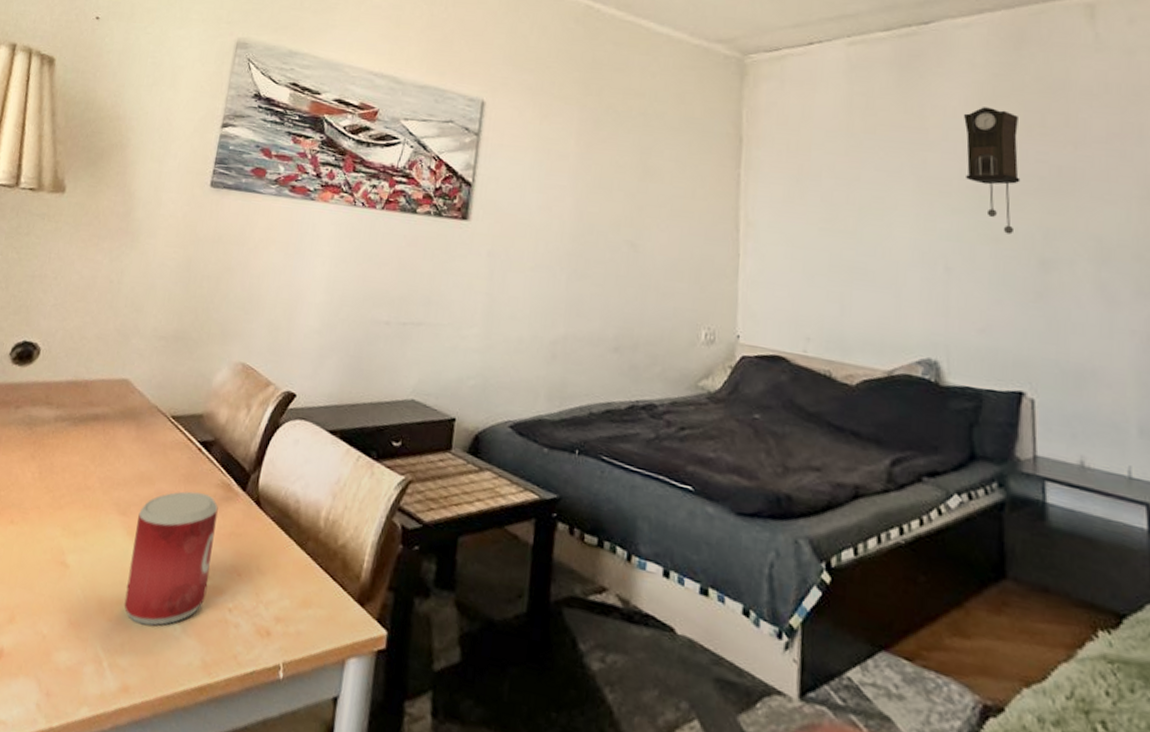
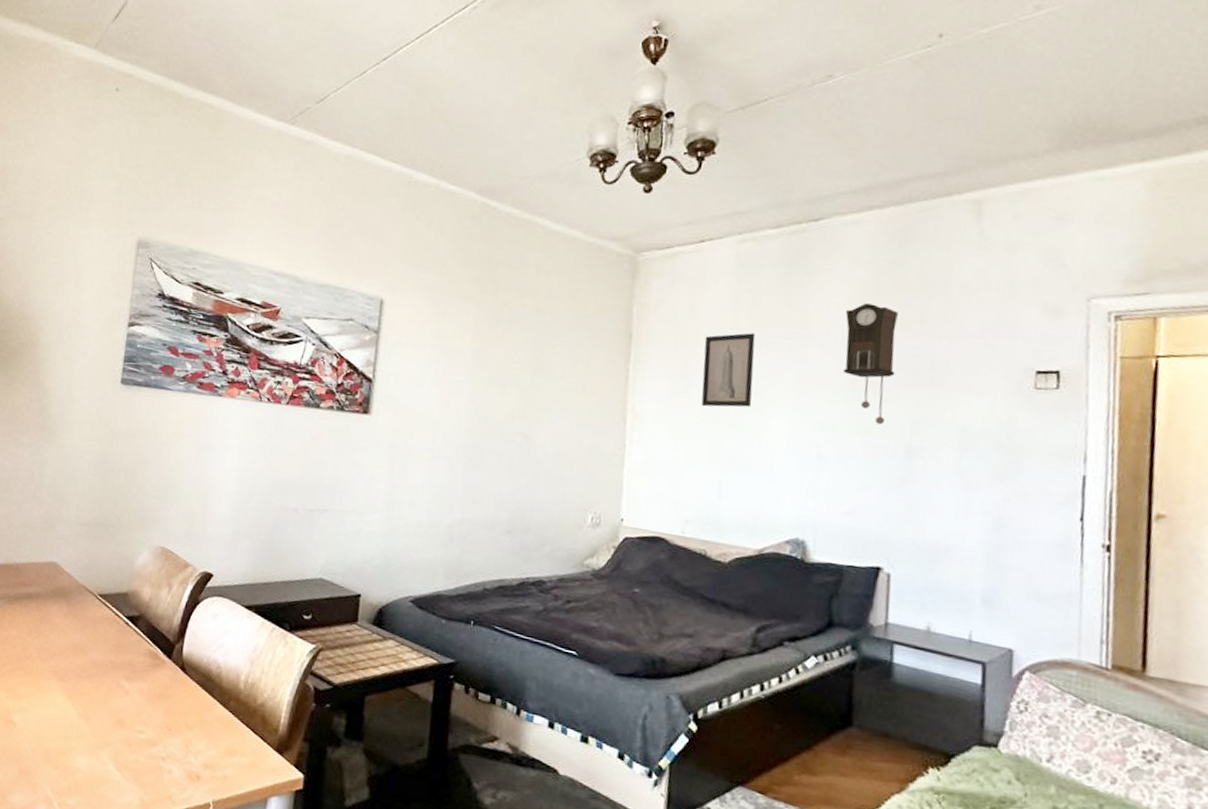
beverage can: present [124,491,219,626] -> none [68,659,147,772]
wall art: none [817,137,871,215] -> present [701,333,756,408]

